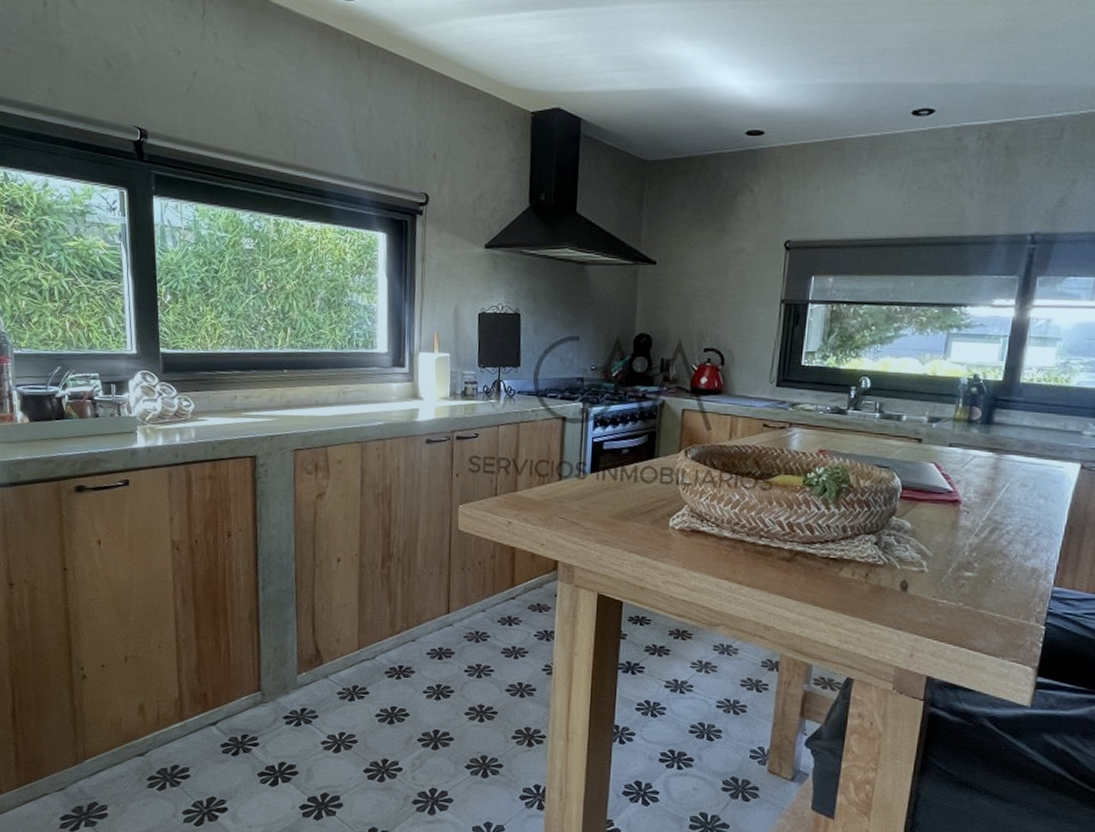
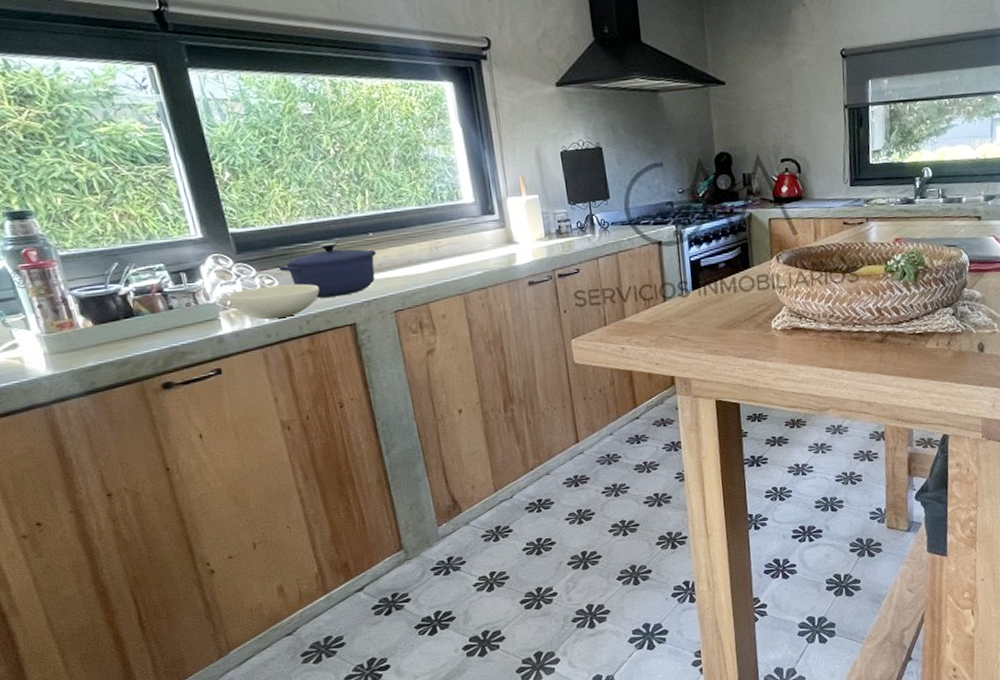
bowl: none [147,407,229,441] -> present [227,283,320,320]
cooking pot: none [197,374,287,427] -> present [279,243,376,298]

